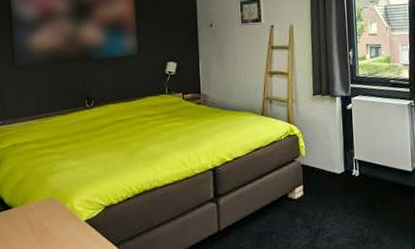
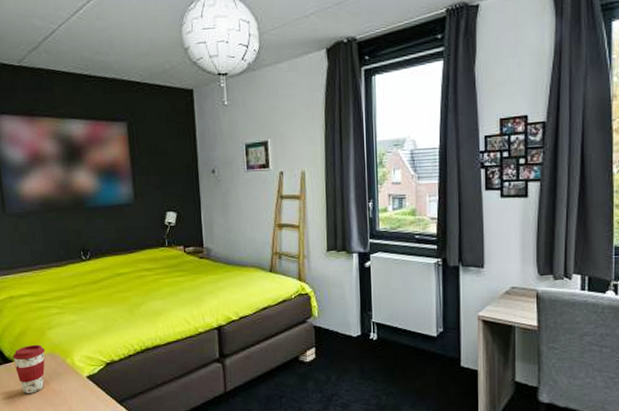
coffee cup: none [13,190,46,240] -> present [13,344,46,393]

